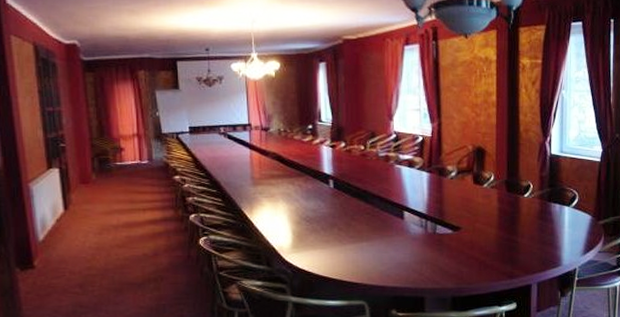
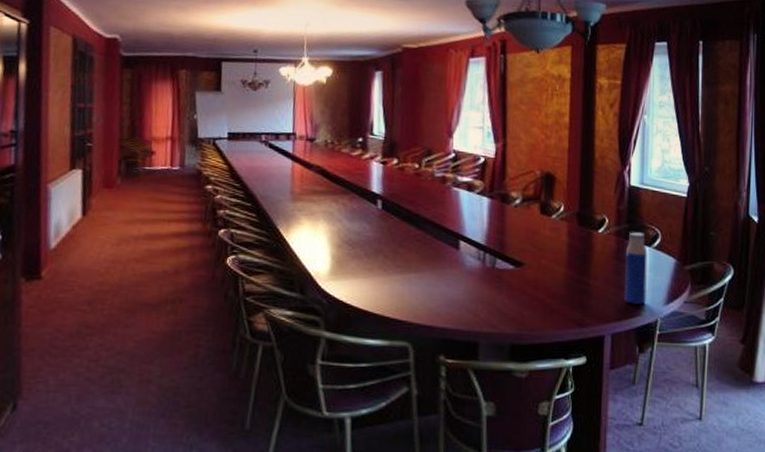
water bottle: none [547,195,567,256] -> present [623,232,648,305]

